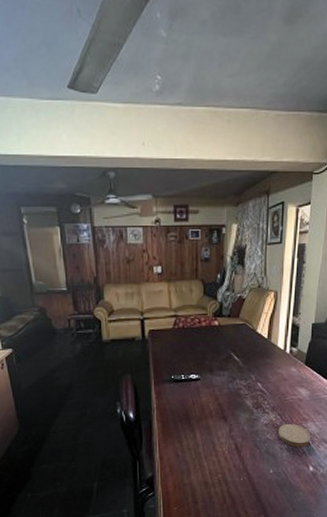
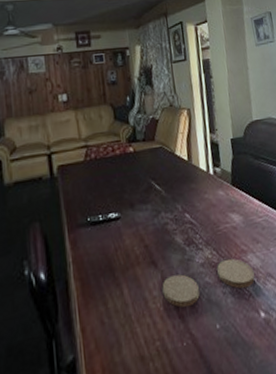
coaster: none [229,429,260,454] -> present [162,274,200,308]

